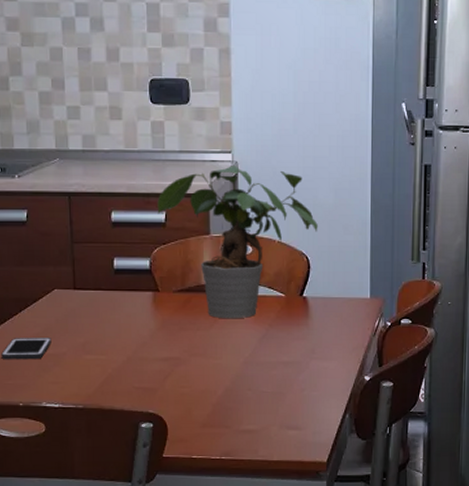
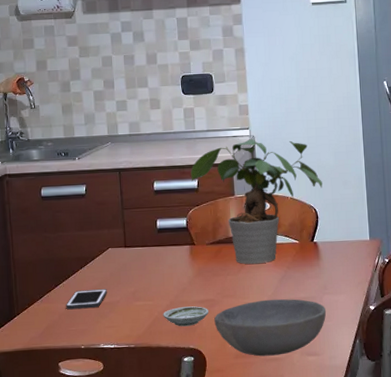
saucer: none [118,364,174,387] -> present [163,306,209,327]
bowl: none [179,361,313,427] -> present [214,299,327,357]

